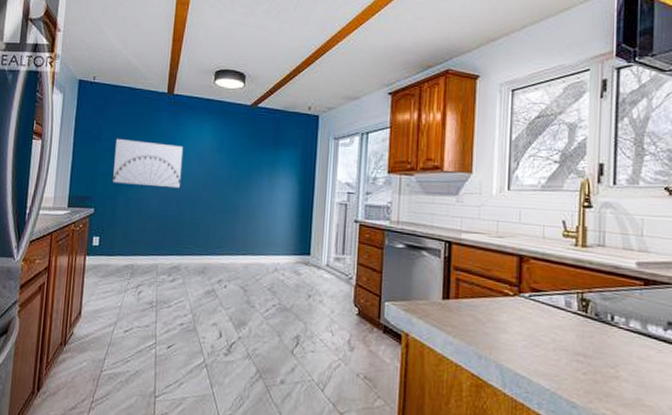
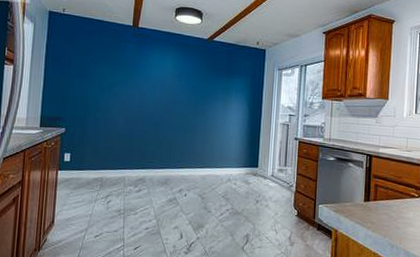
wall art: present [113,138,183,189] -> none [82,65,147,111]

